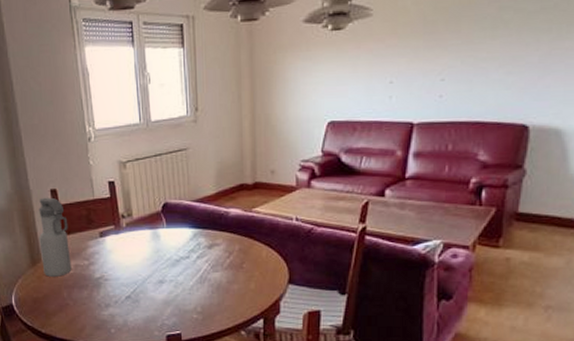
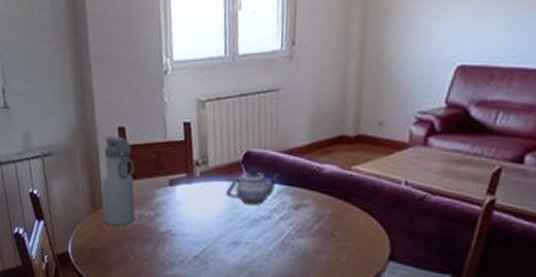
teapot: none [150,216,194,249] -> present [226,167,280,206]

